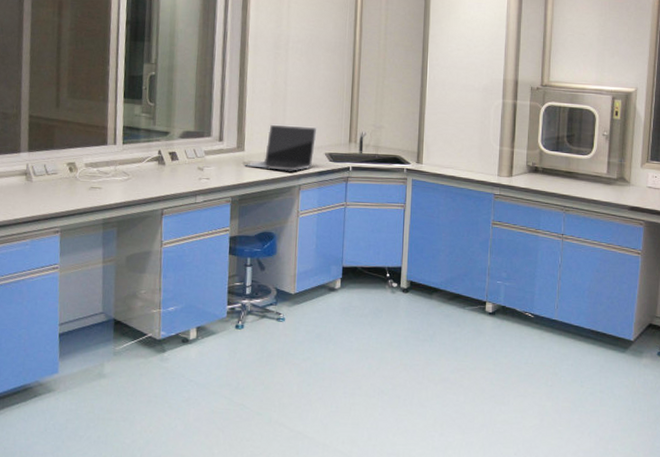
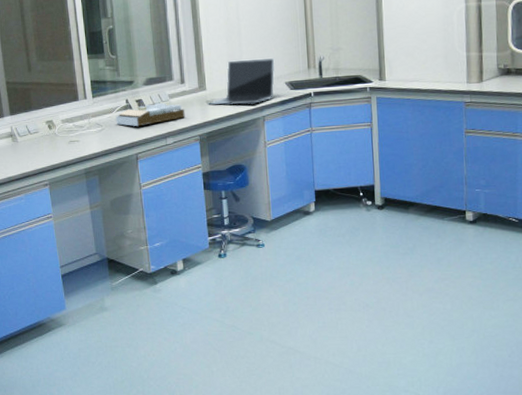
paper tray: none [144,157,220,181] -> present [116,102,185,127]

